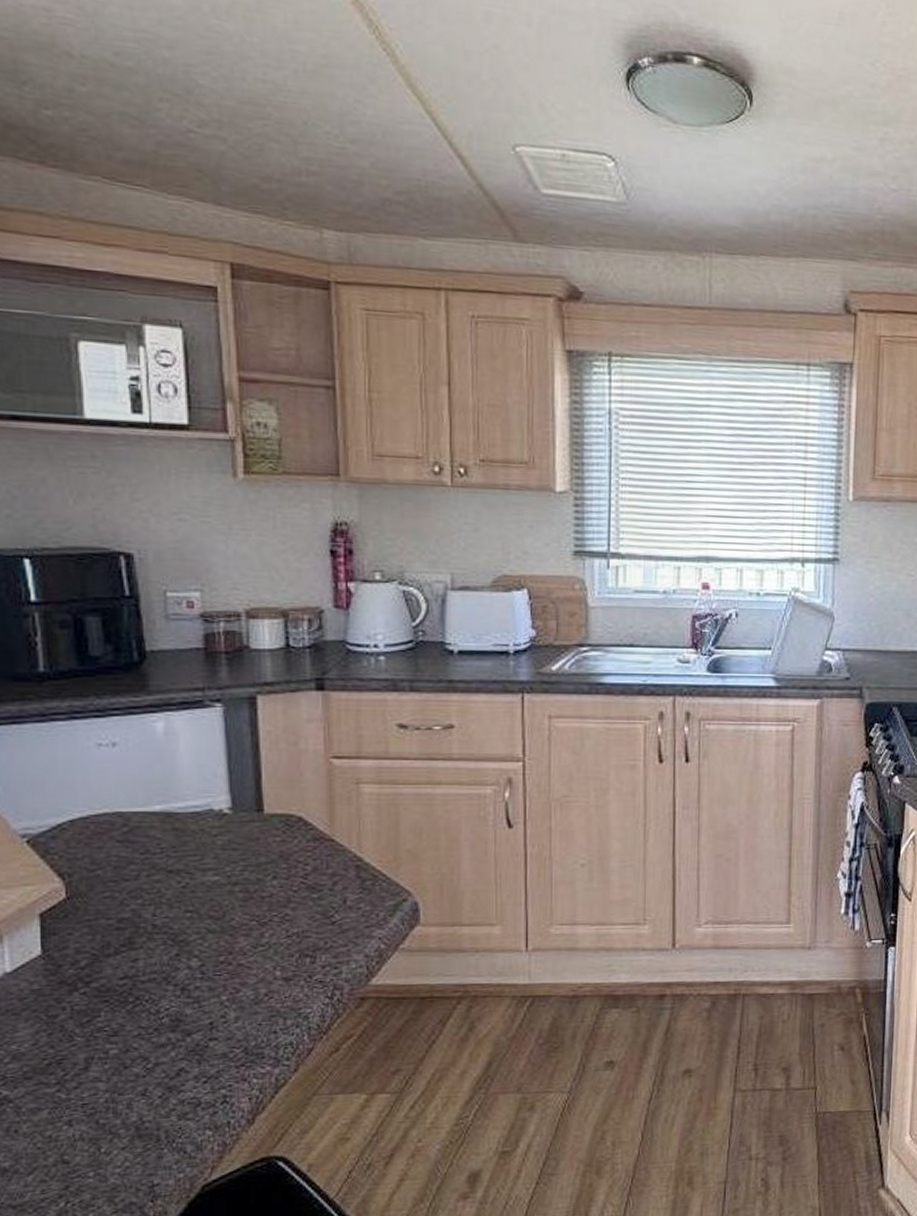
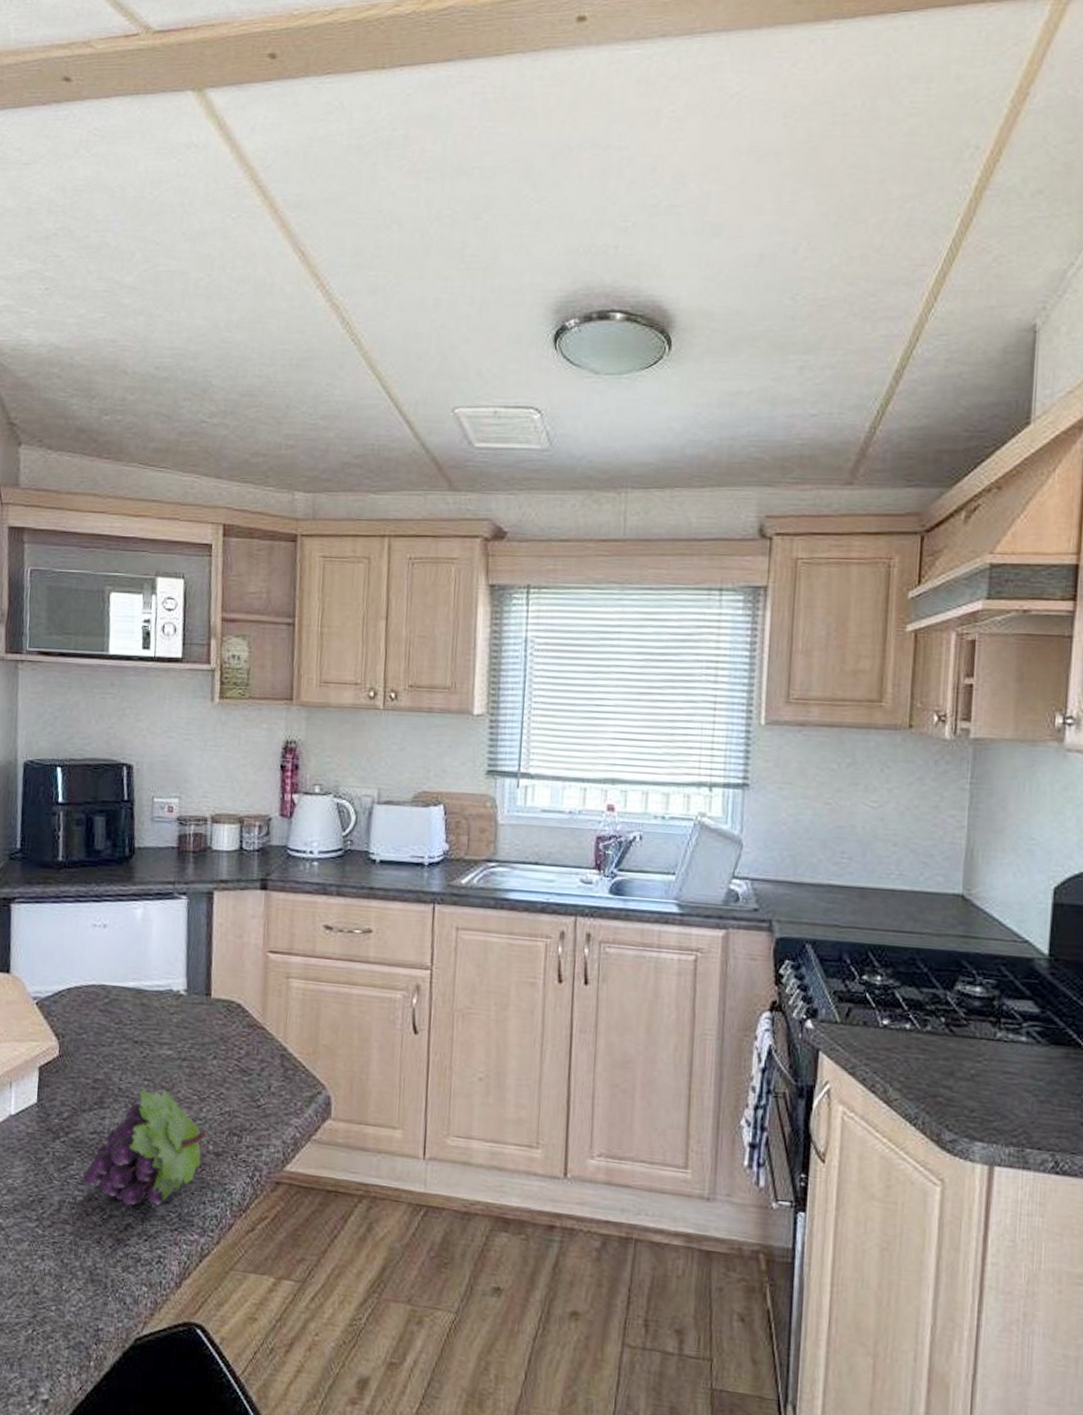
fruit: none [114,919,273,1049] -> present [82,1089,208,1206]

